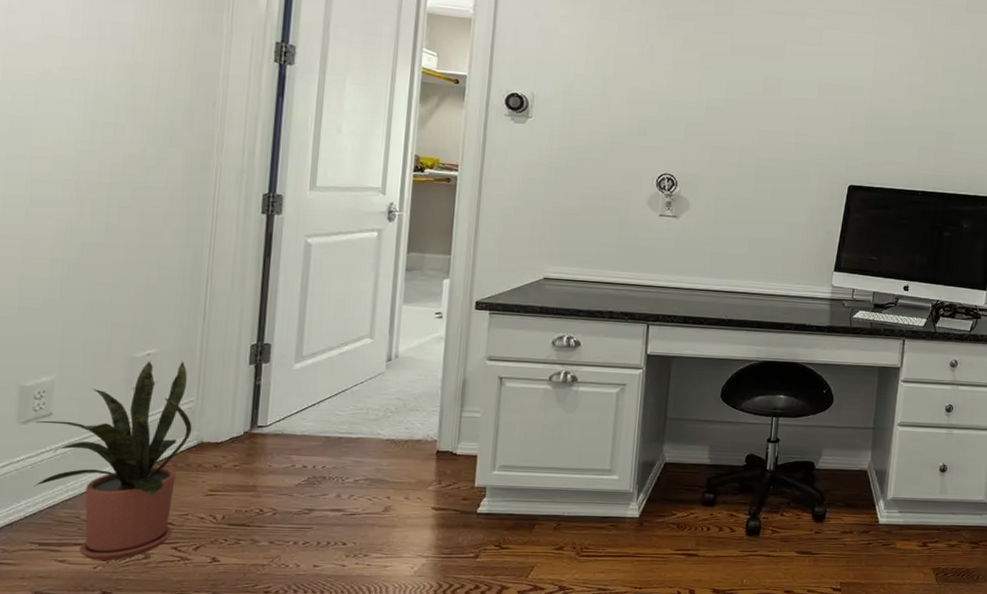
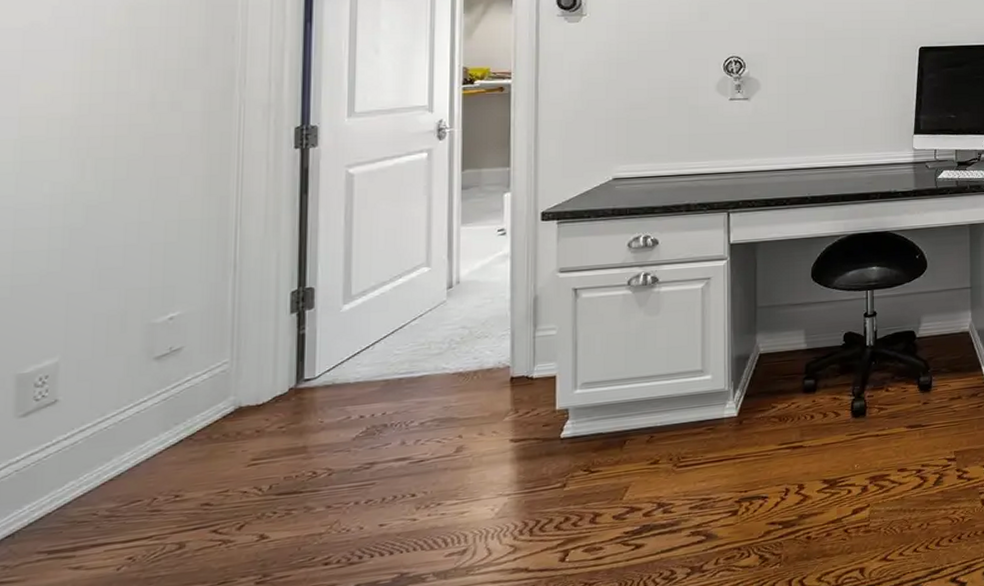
house plant: present [33,360,192,561] -> none [38,319,227,561]

